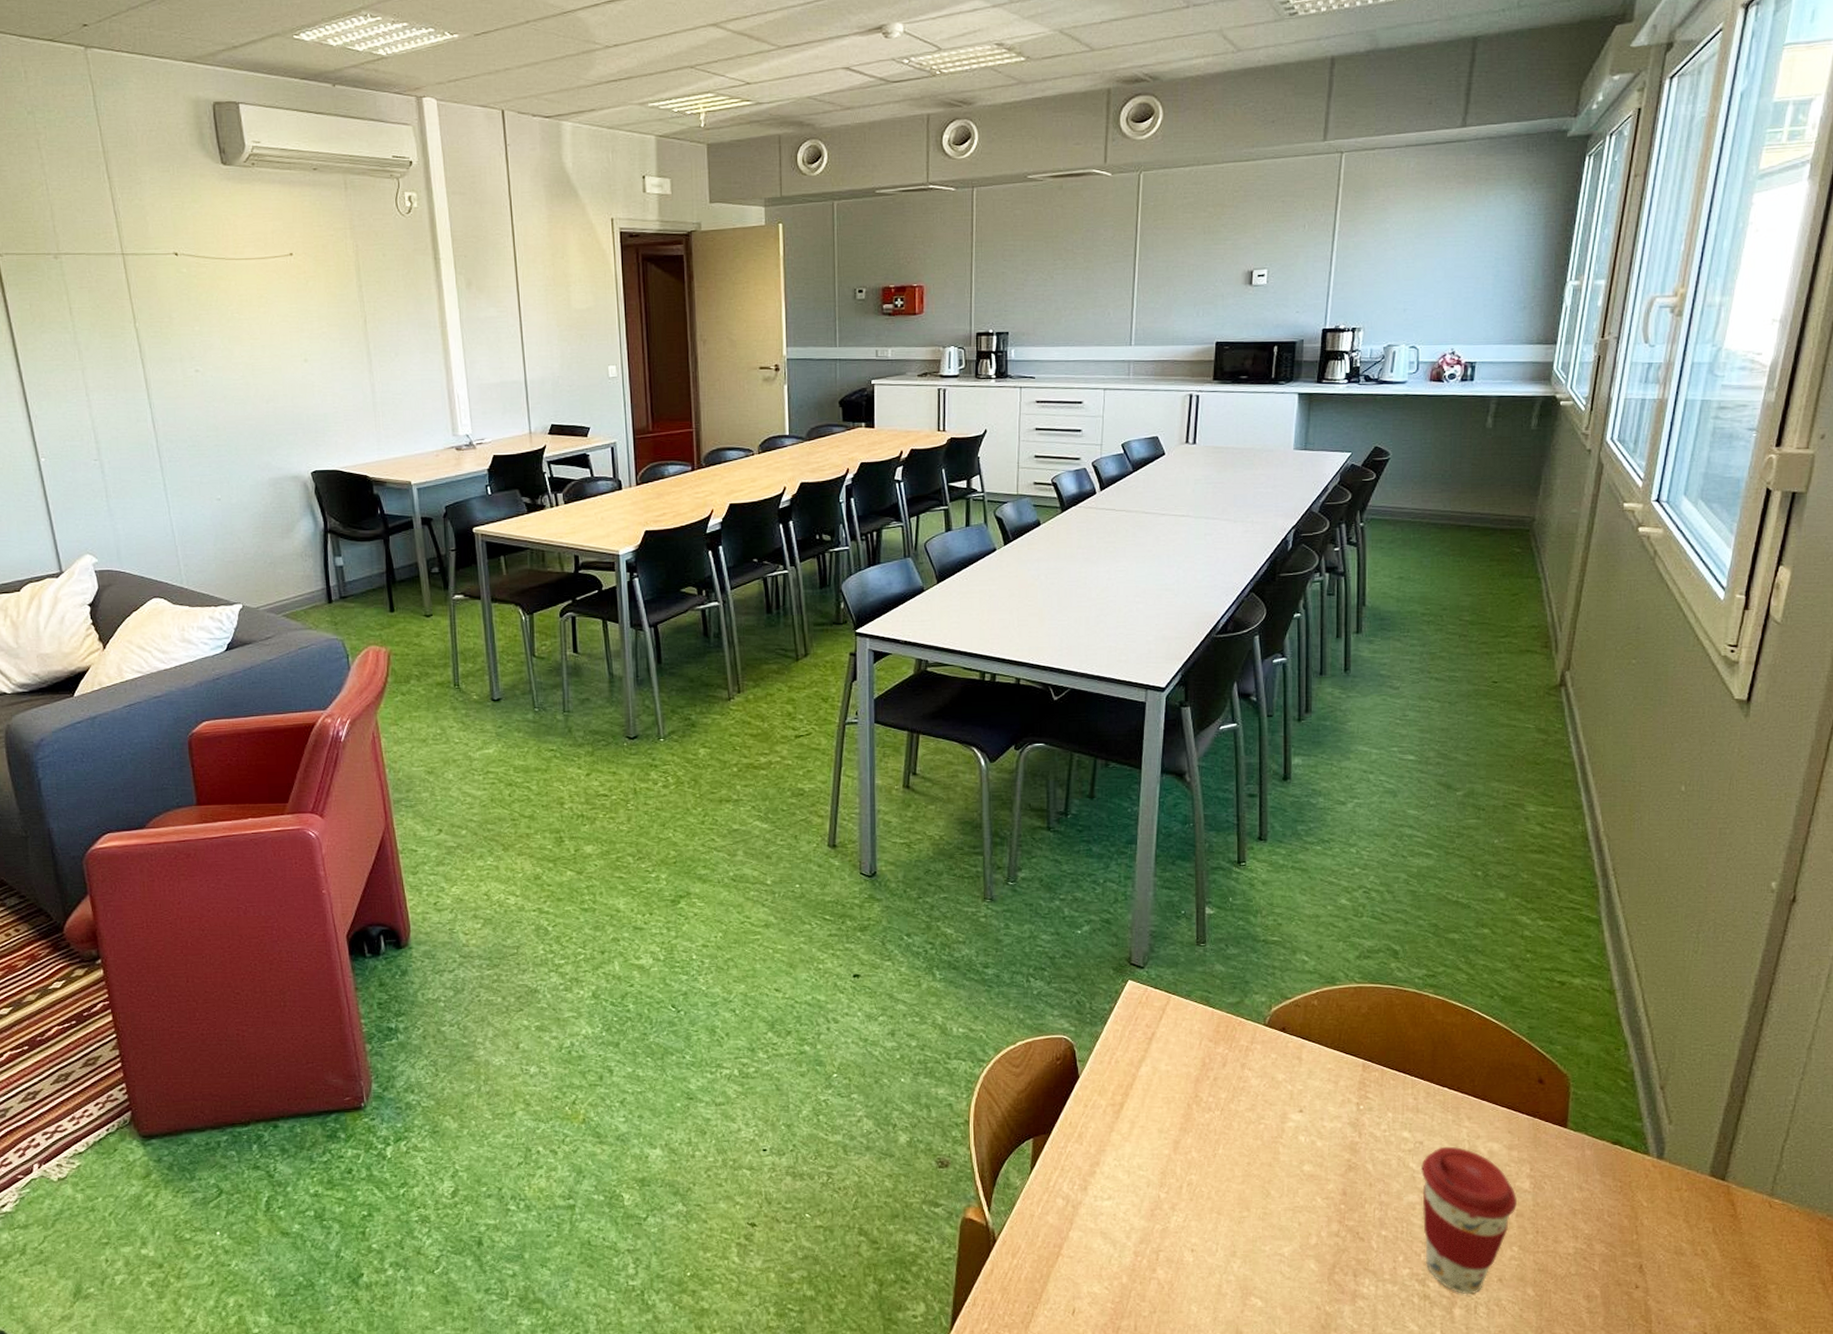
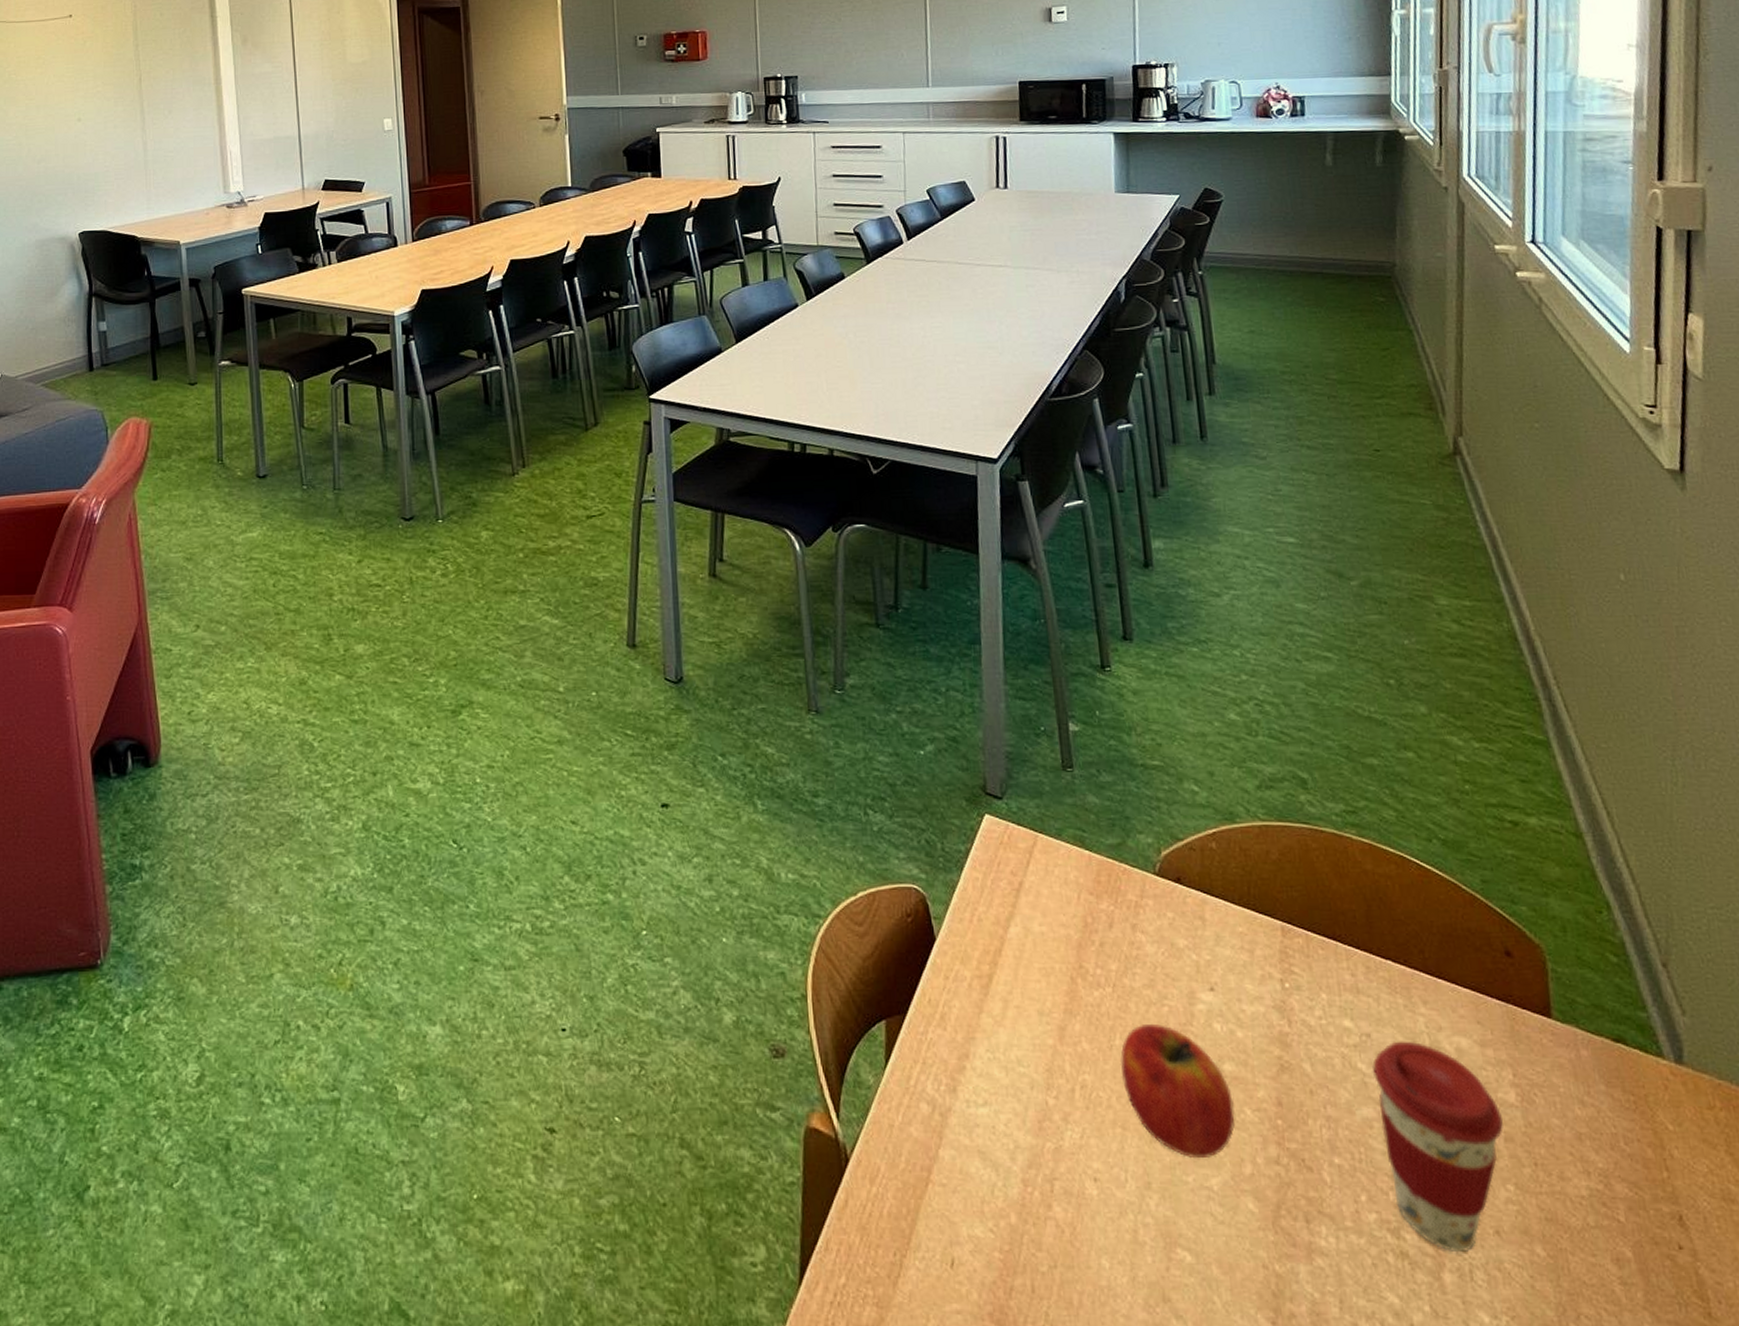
fruit: none [1221,1137,1308,1234] -> present [1120,1023,1235,1159]

